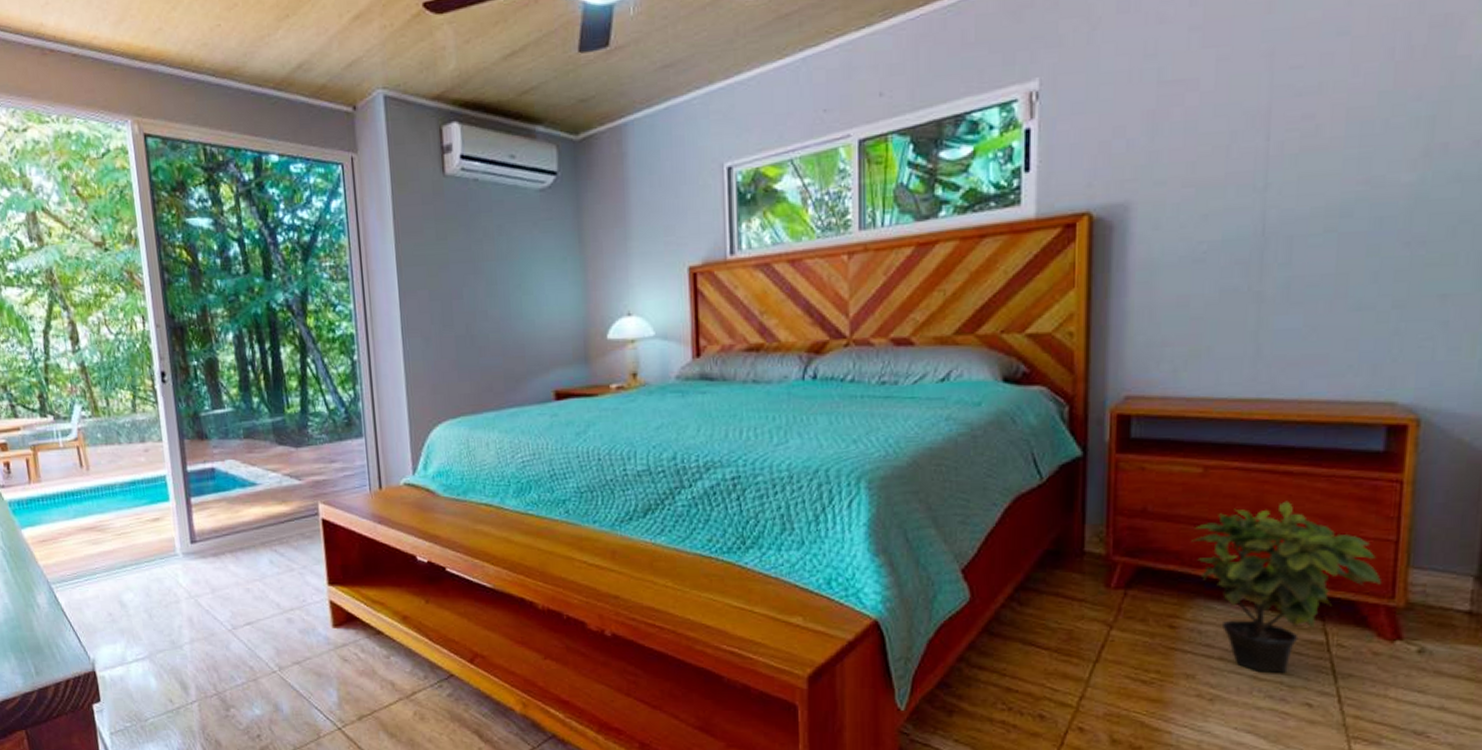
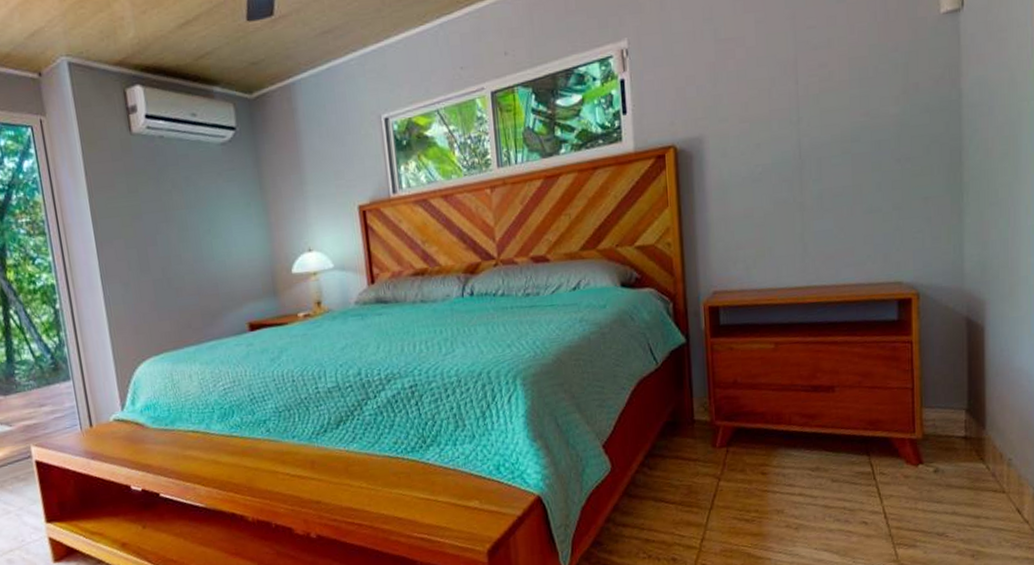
potted plant: present [1191,501,1381,673] -> none [771,364,905,502]

